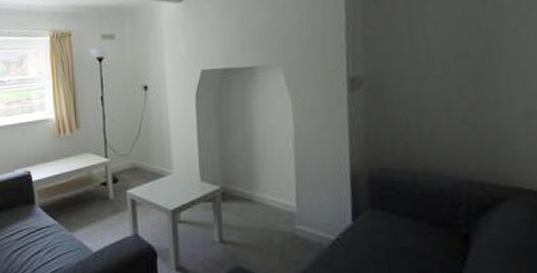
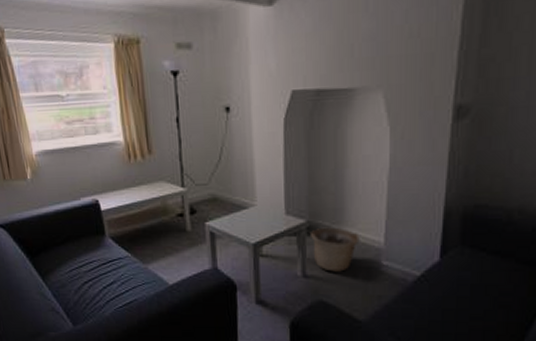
basket: none [225,192,273,237] -> present [311,227,360,272]

